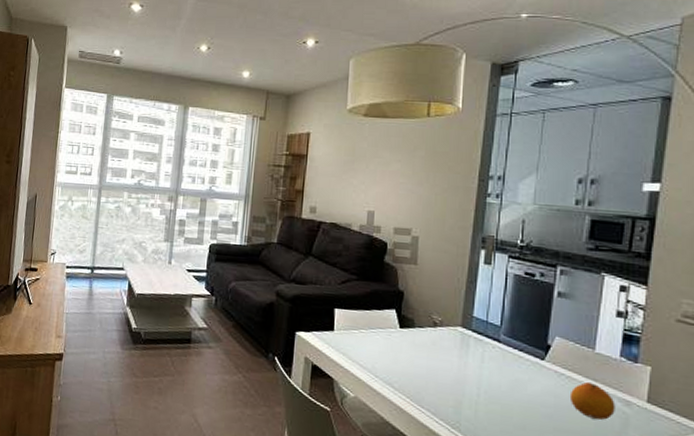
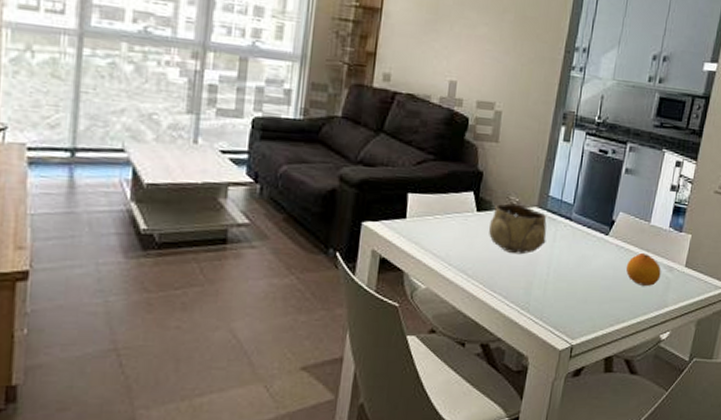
decorative bowl: none [413,321,474,373] -> present [489,203,547,255]

